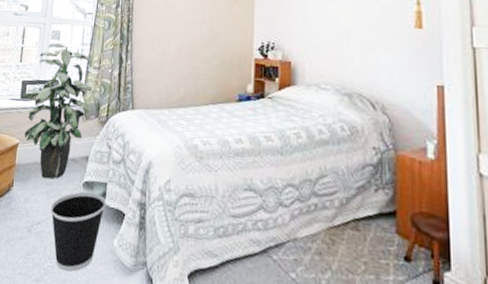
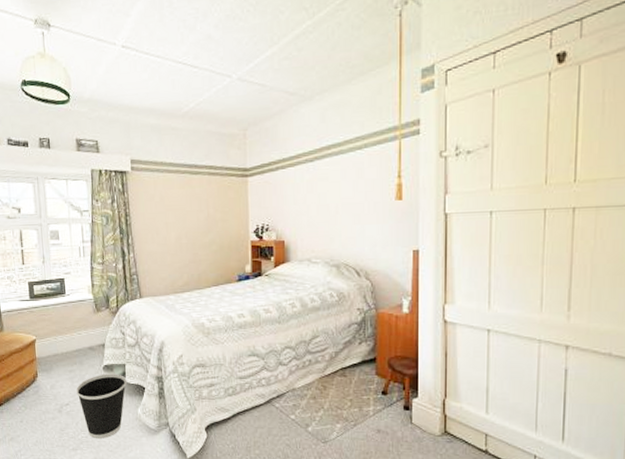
indoor plant: present [24,43,93,179] -> none [32,243,100,367]

